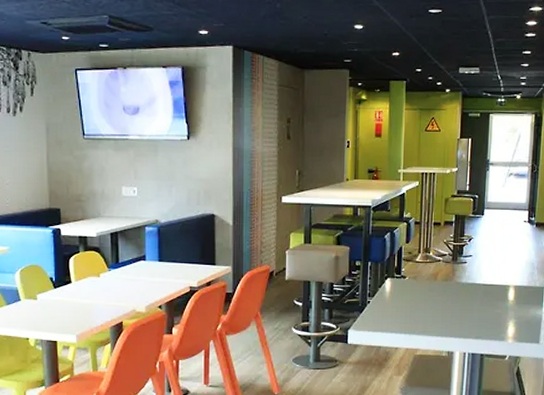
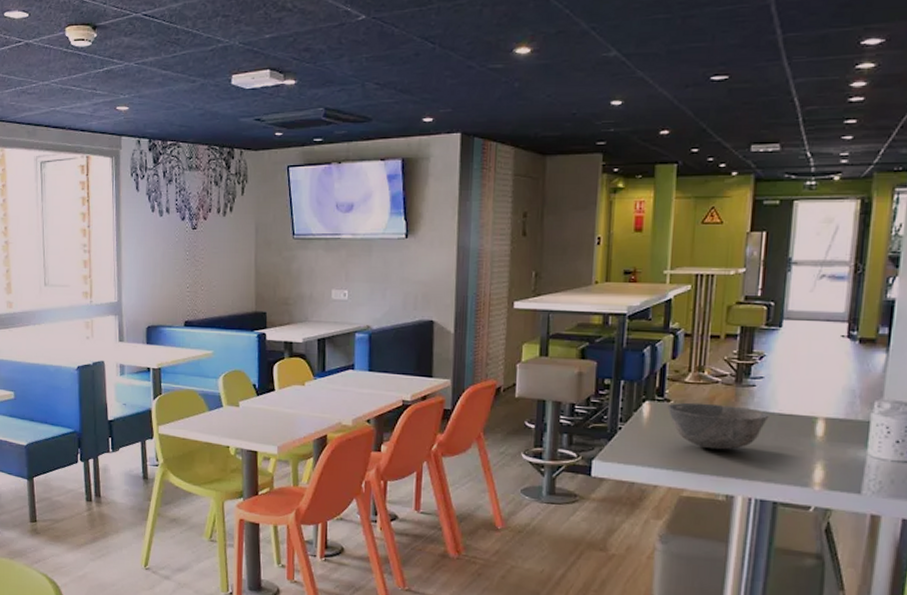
bowl: none [404,278,477,315] -> present [667,402,770,450]

